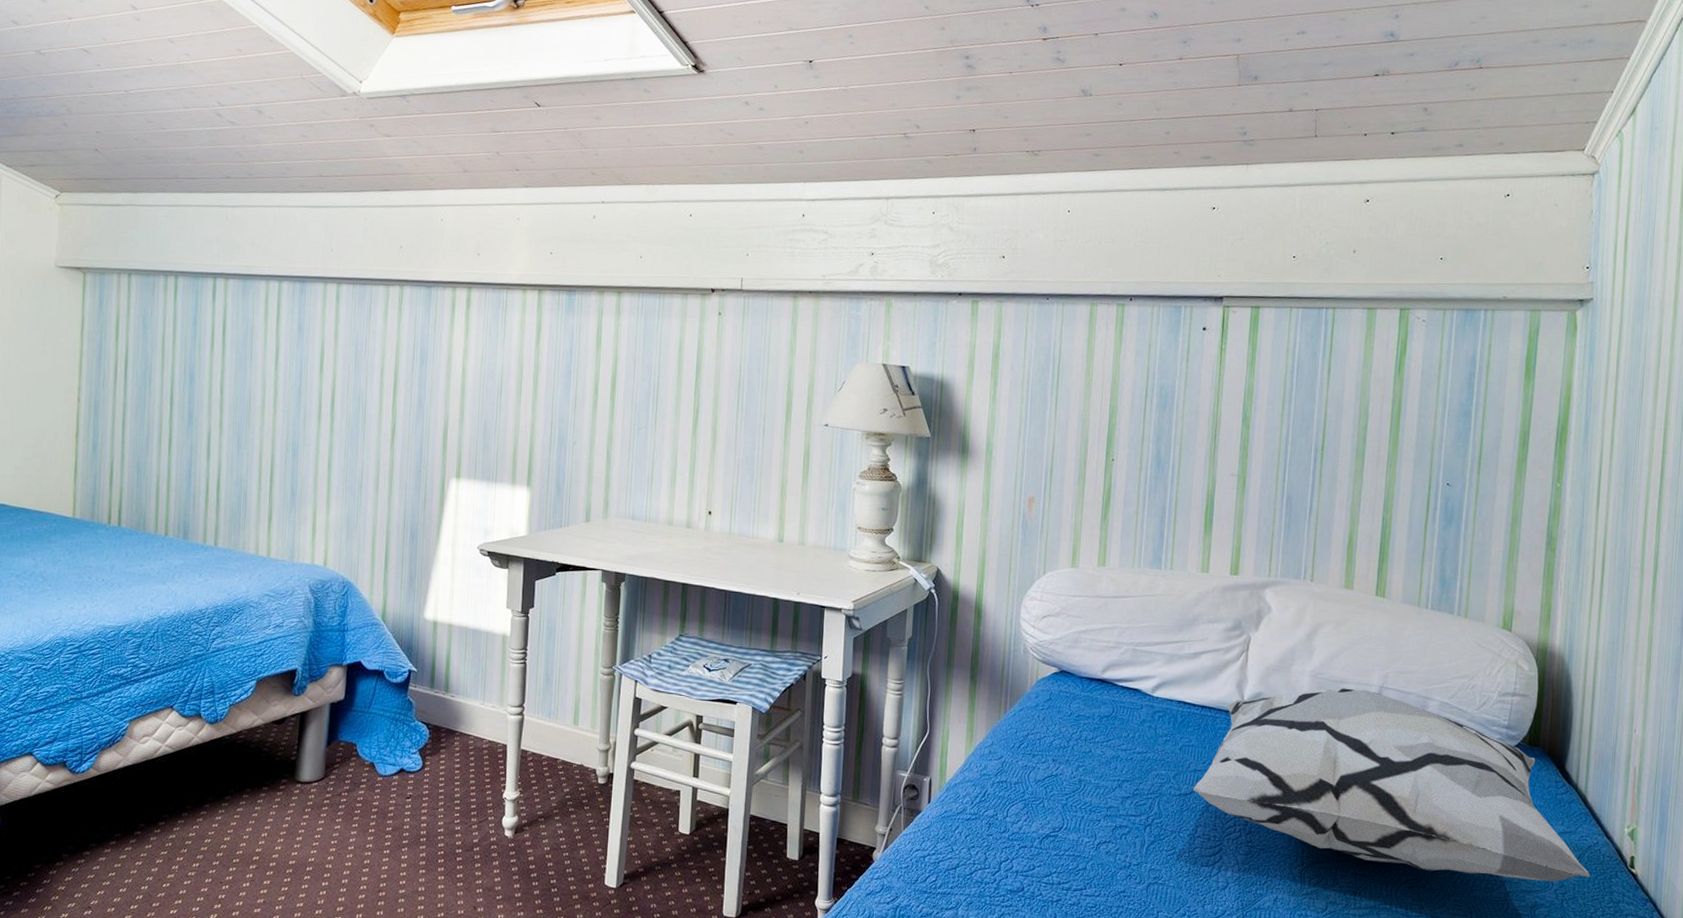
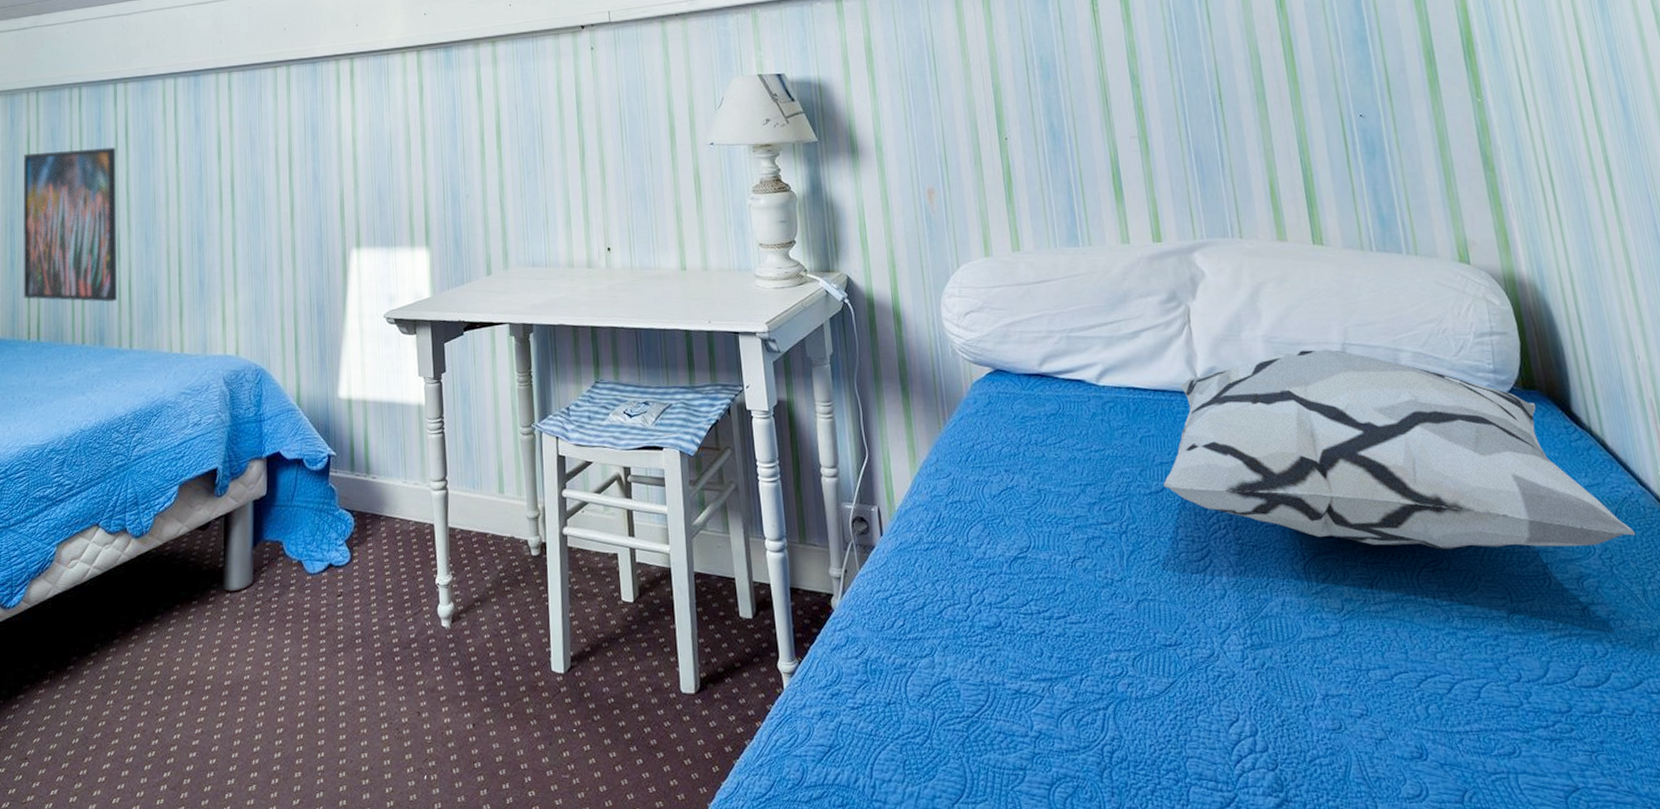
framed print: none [105,337,211,498] -> present [22,146,118,302]

